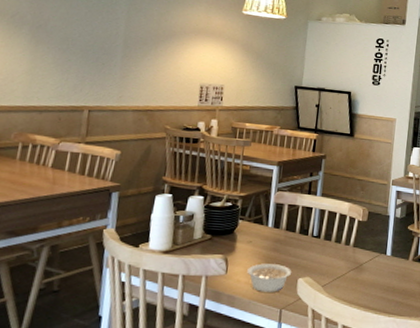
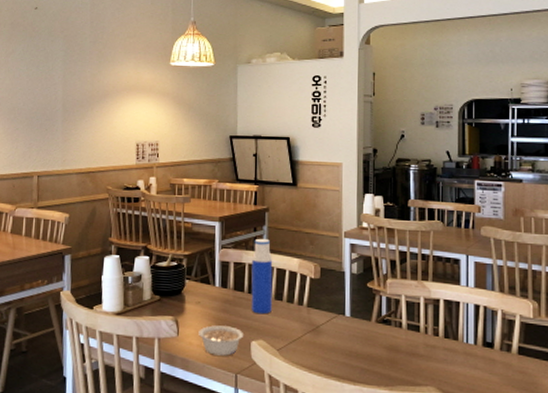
water bottle: none [300,183,326,254] -> present [251,238,273,315]

